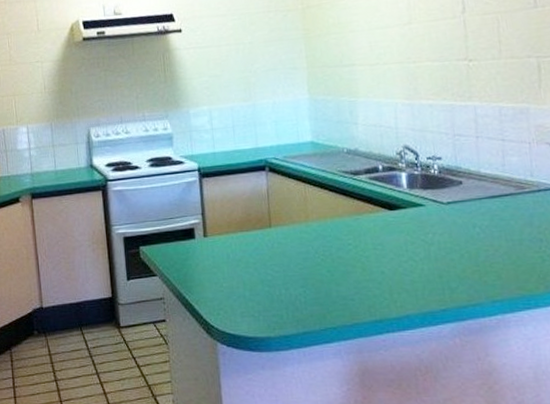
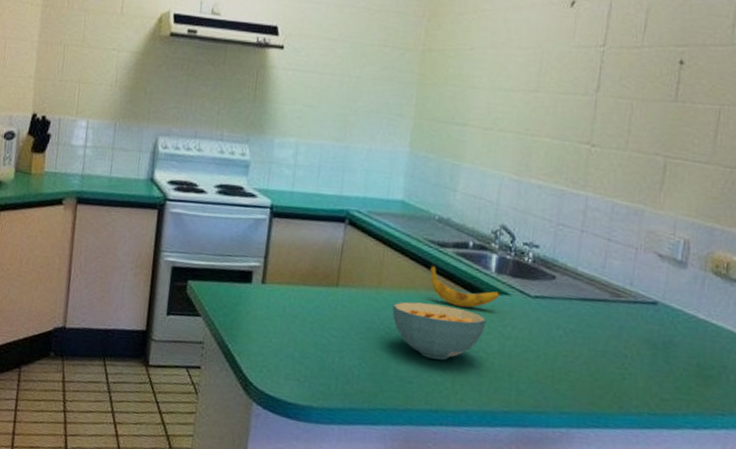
cereal bowl: none [322,226,409,275] -> present [392,302,486,360]
banana: none [349,191,416,225] -> present [430,264,501,308]

